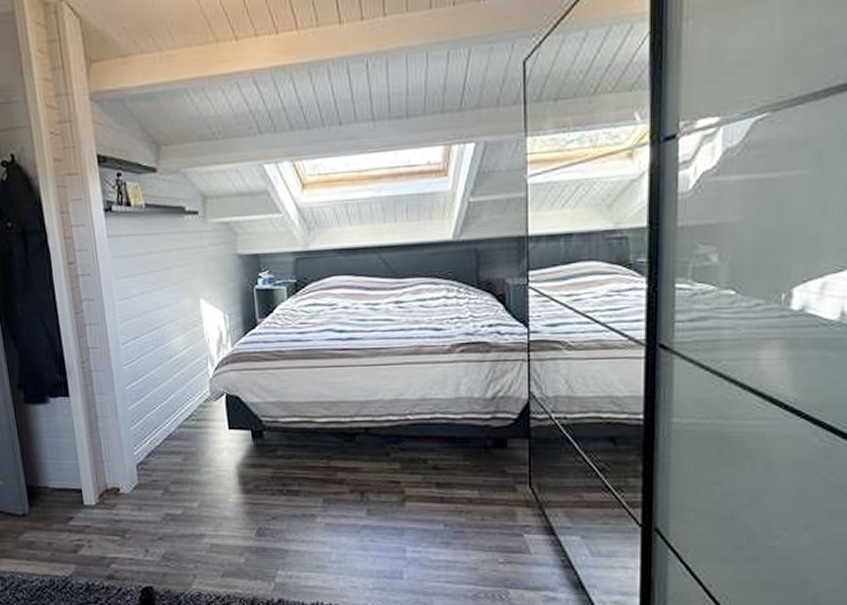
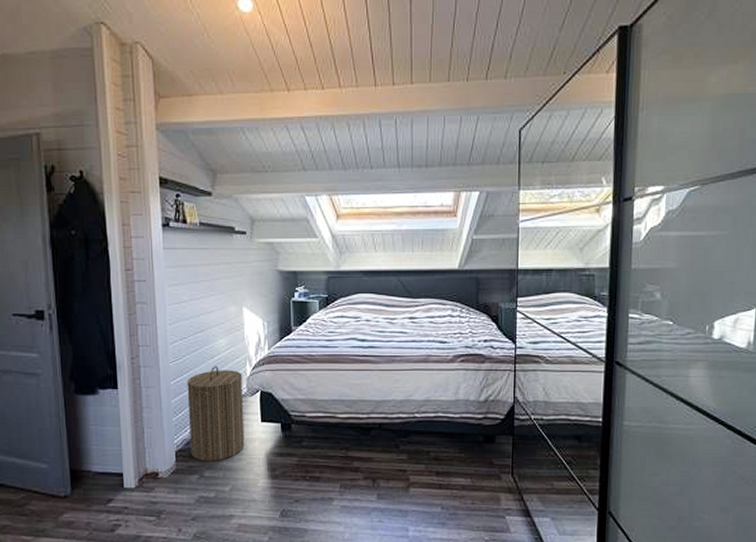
laundry hamper: none [143,367,212,475] -> present [187,366,245,461]

